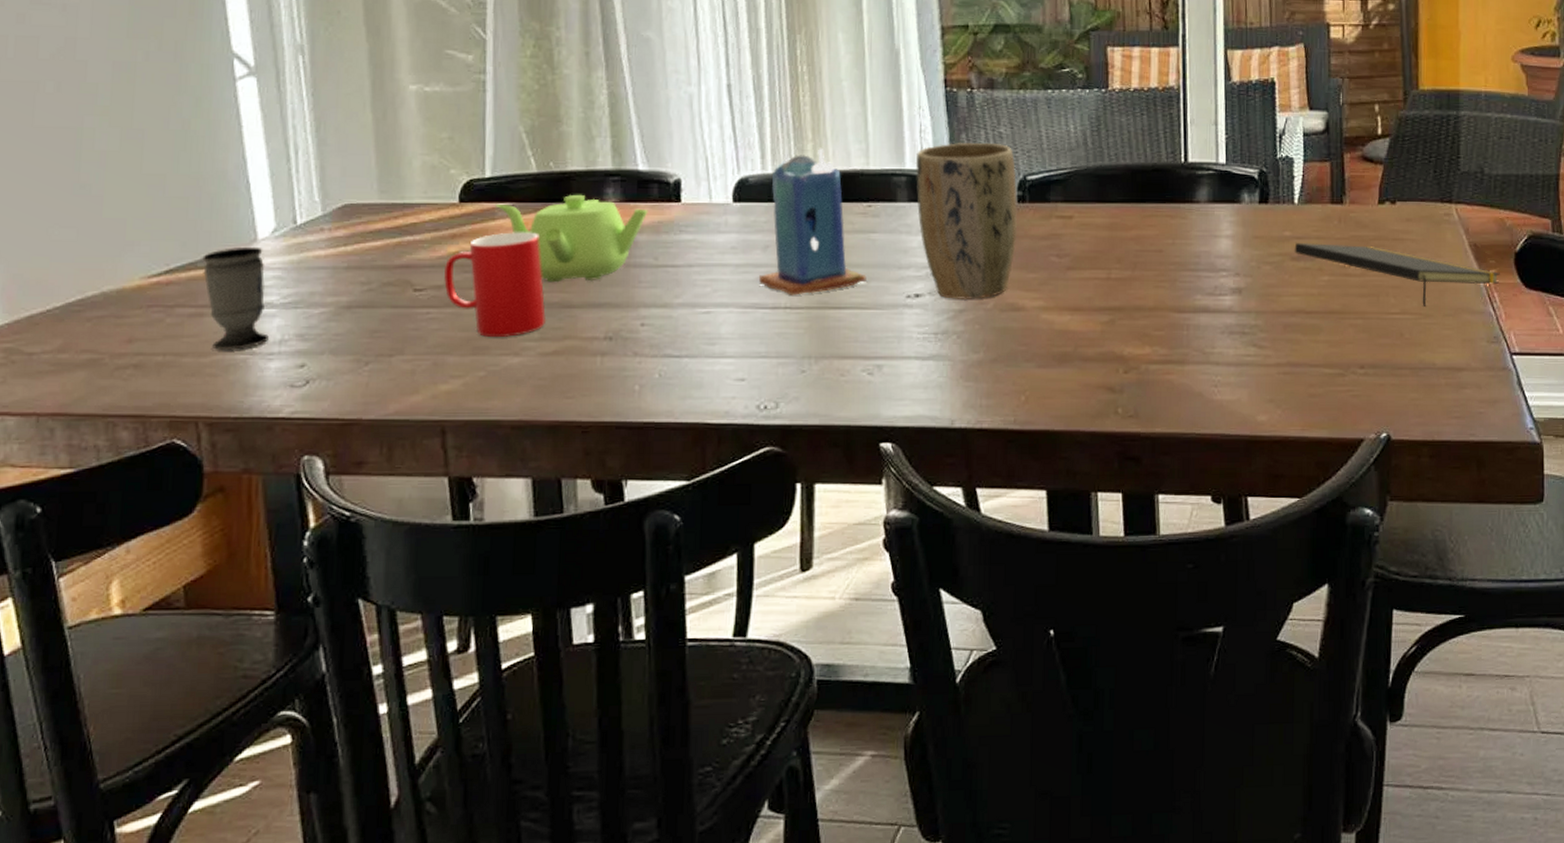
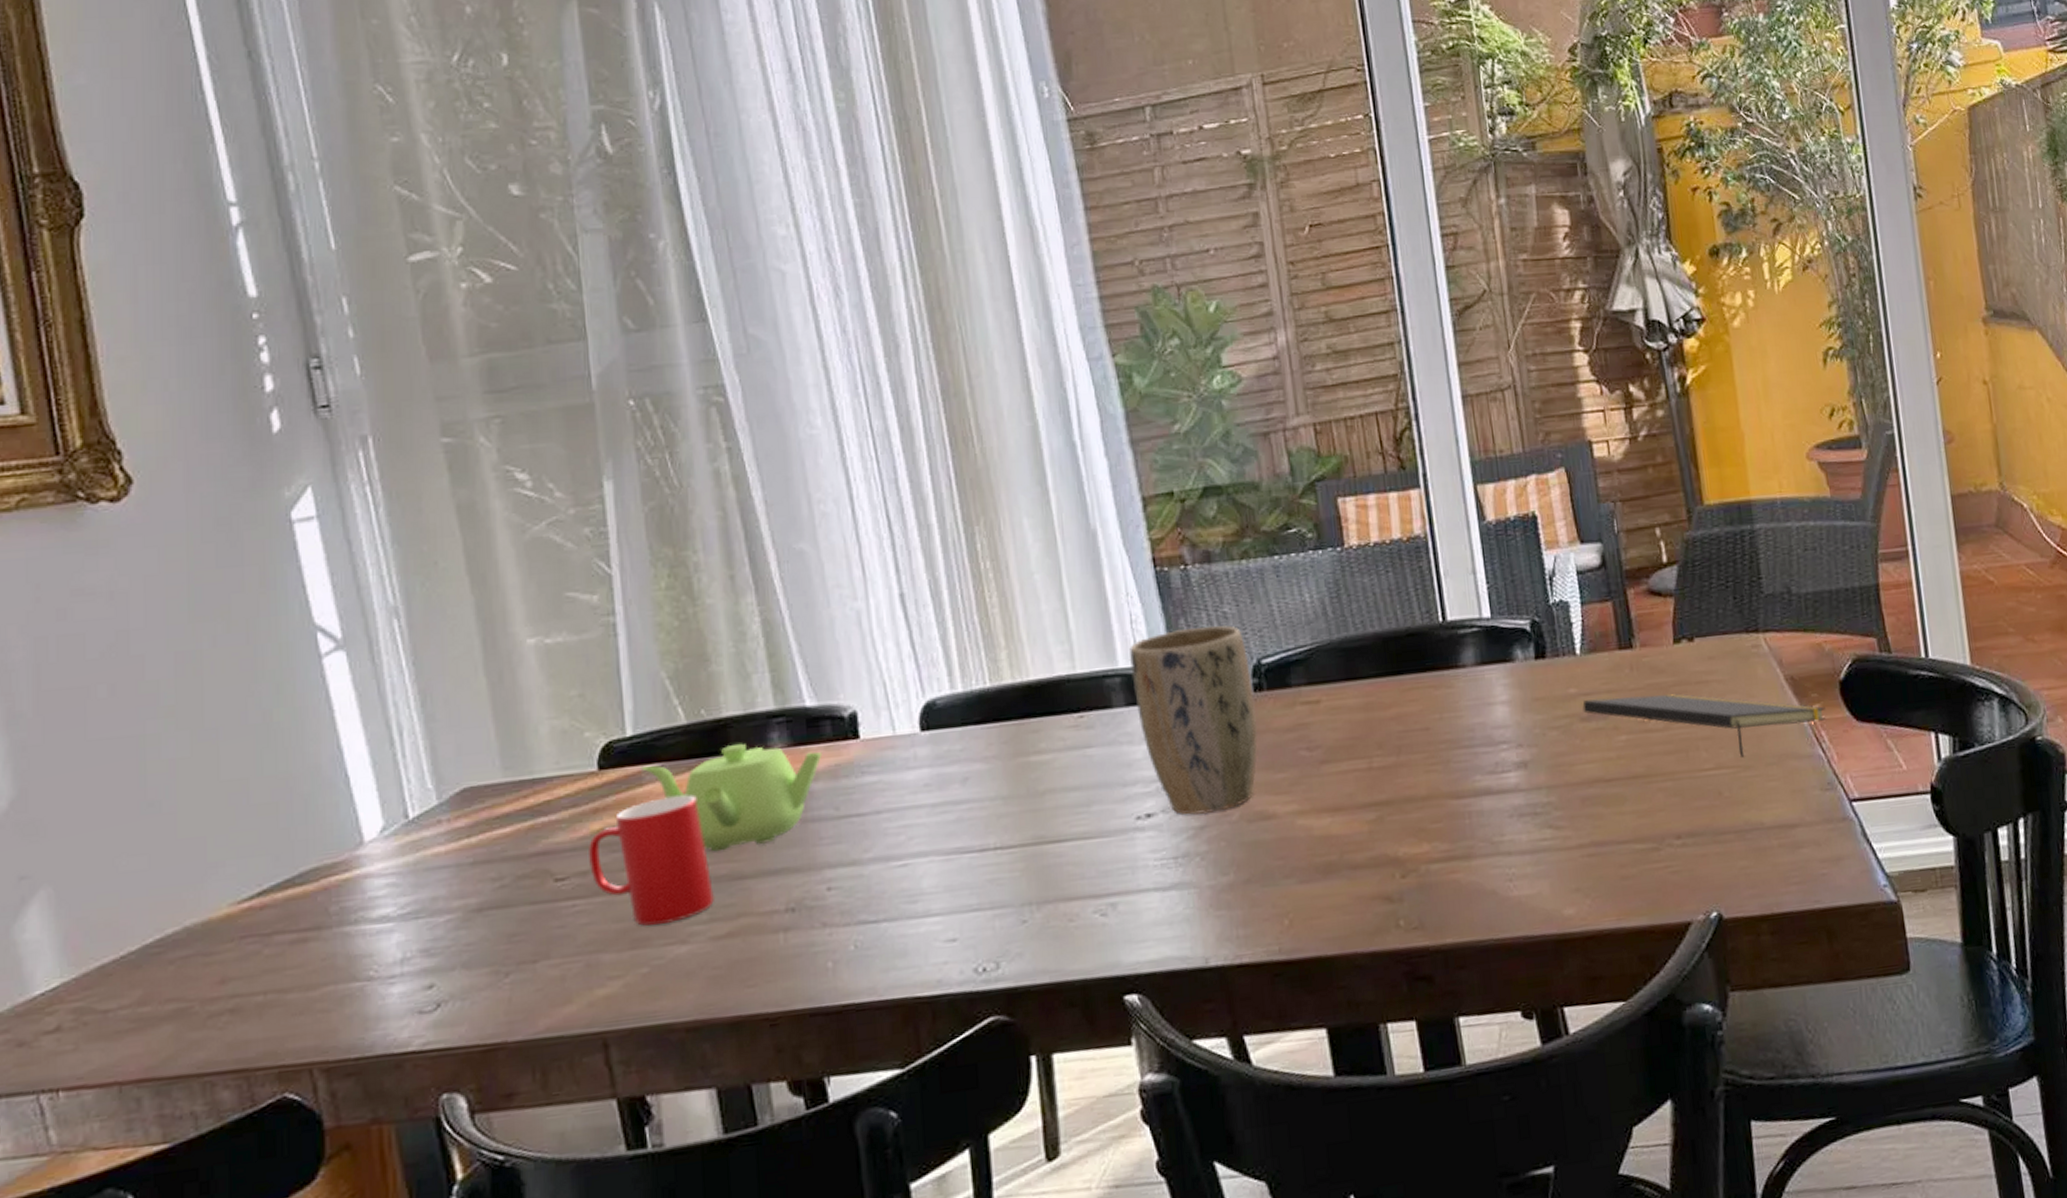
cup: present [202,246,269,350] -> none [300,851,388,980]
candle: present [758,147,867,295] -> none [959,654,1087,833]

